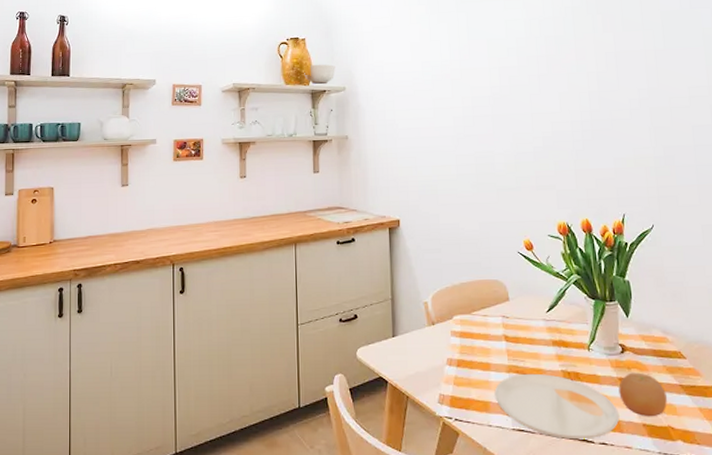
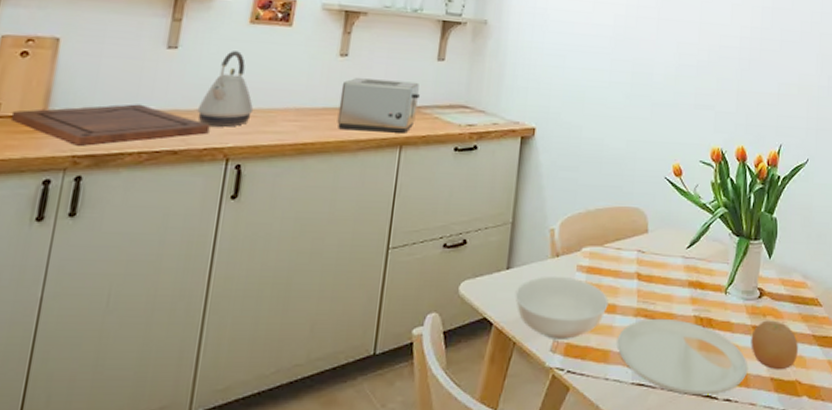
cutting board: none [33,229,158,263] -> present [10,104,210,146]
kettle: none [148,183,186,241] -> present [197,51,254,127]
toaster: none [245,192,304,235] -> present [337,77,420,133]
bowl: none [402,340,483,393] -> present [515,276,609,339]

